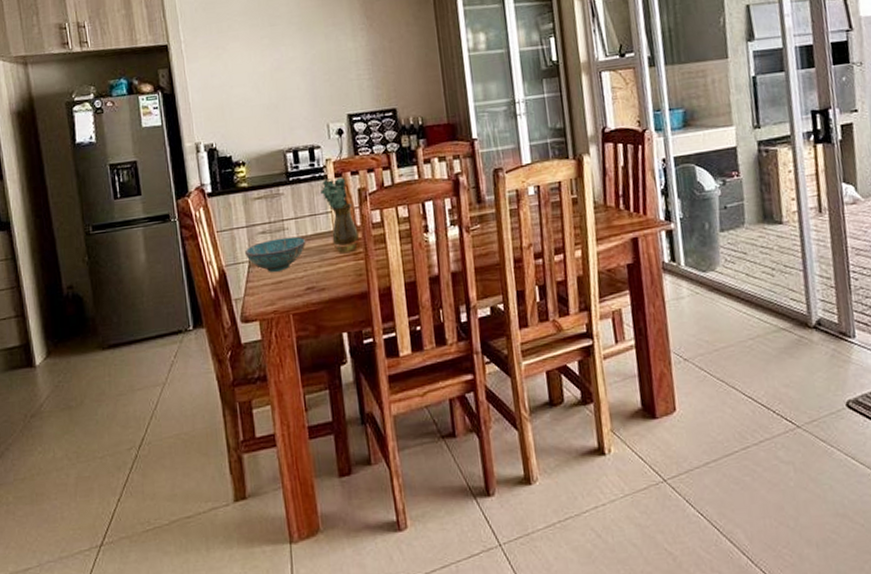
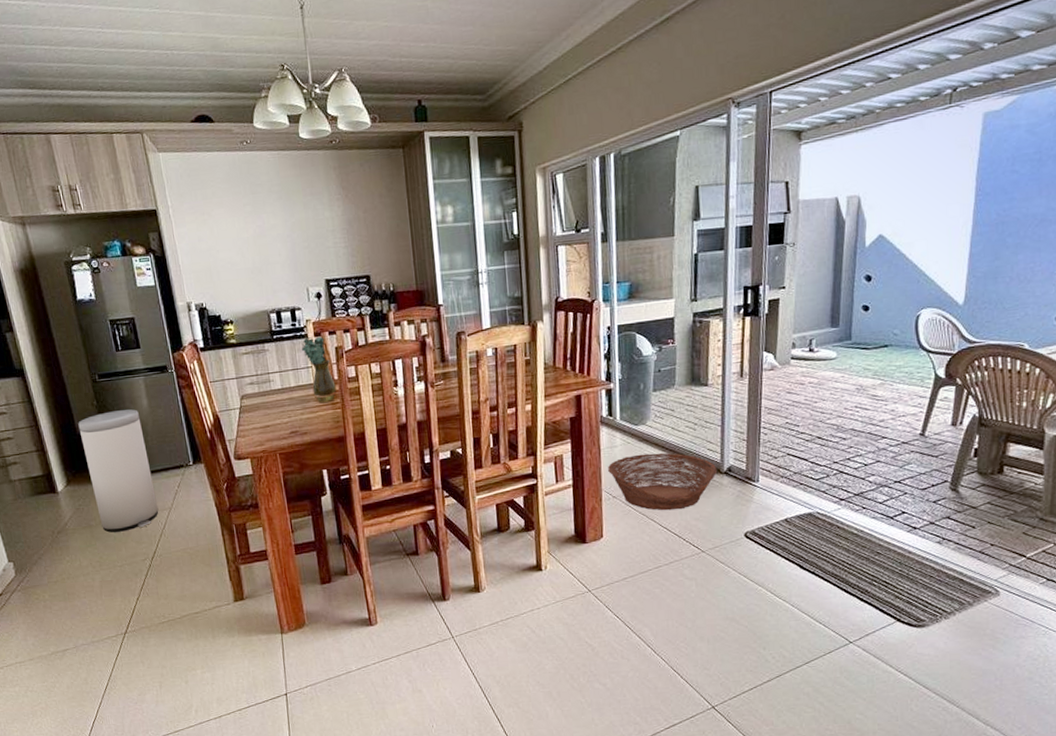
pedal bin: none [65,265,151,415] -> present [78,409,159,533]
bowl: present [245,236,306,273] -> none [236,387,290,418]
basket: none [675,304,804,375] -> present [608,452,717,511]

